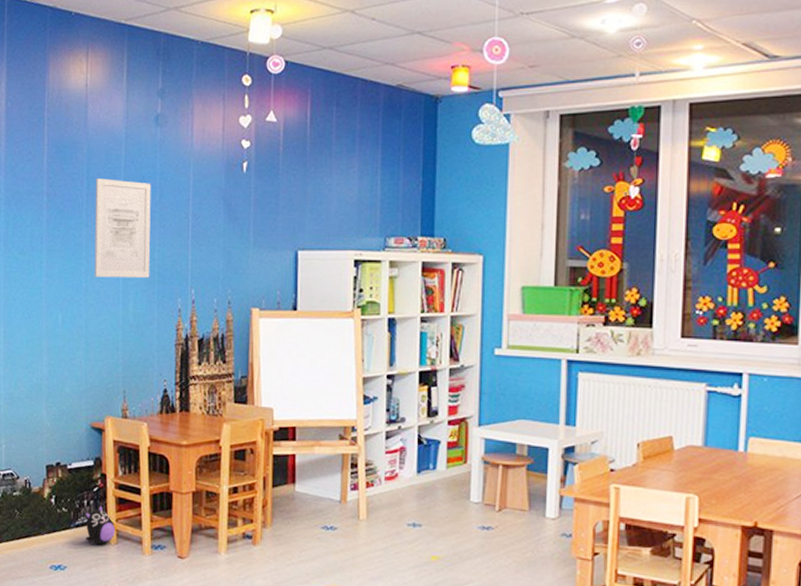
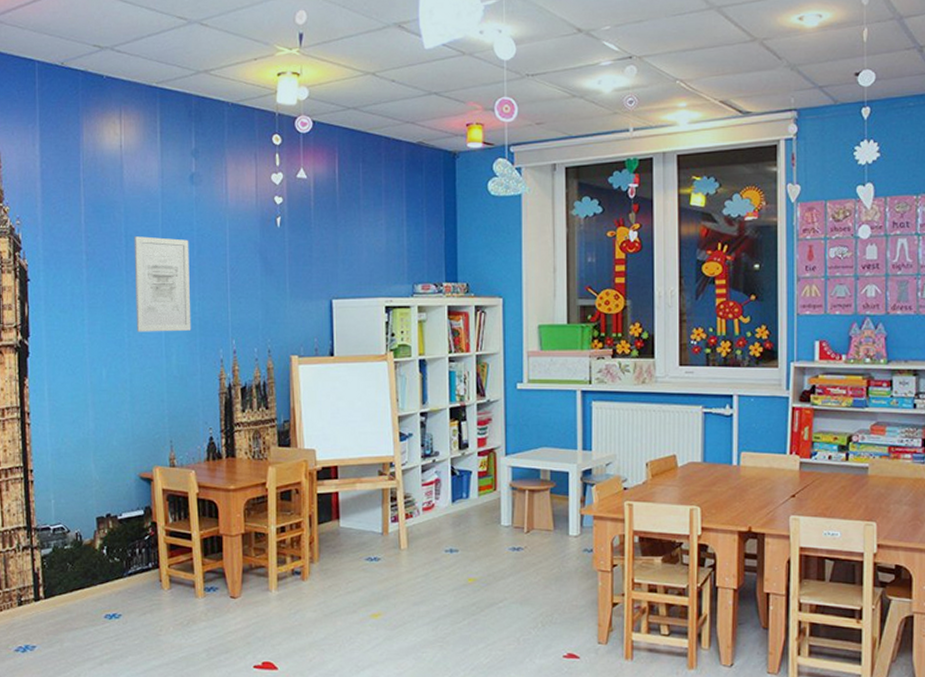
plush toy: present [85,504,116,545] -> none [138,551,169,591]

